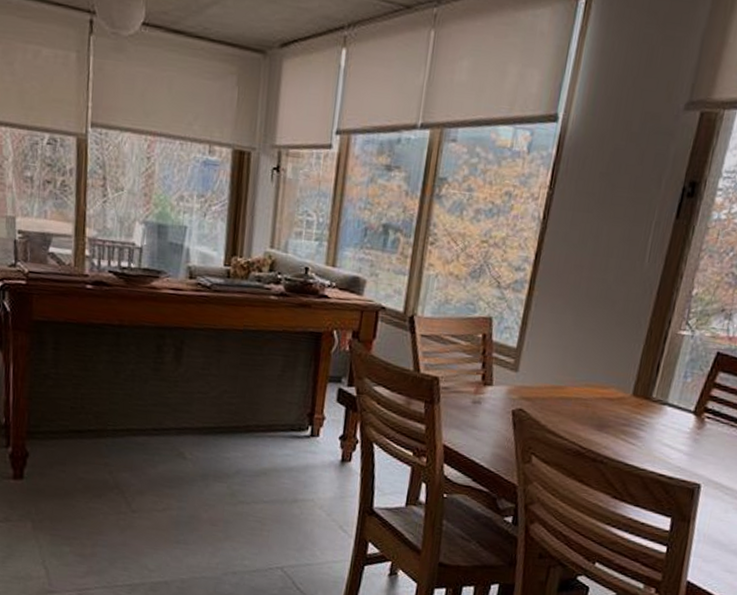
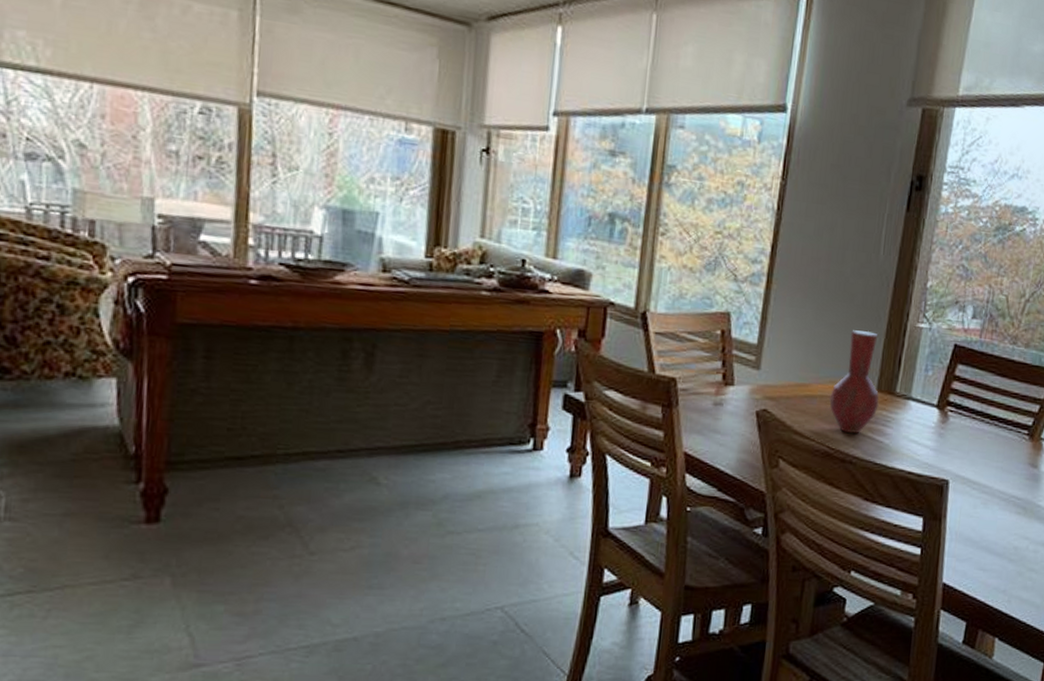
vase: none [584,336,638,435] -> present [829,330,879,433]

